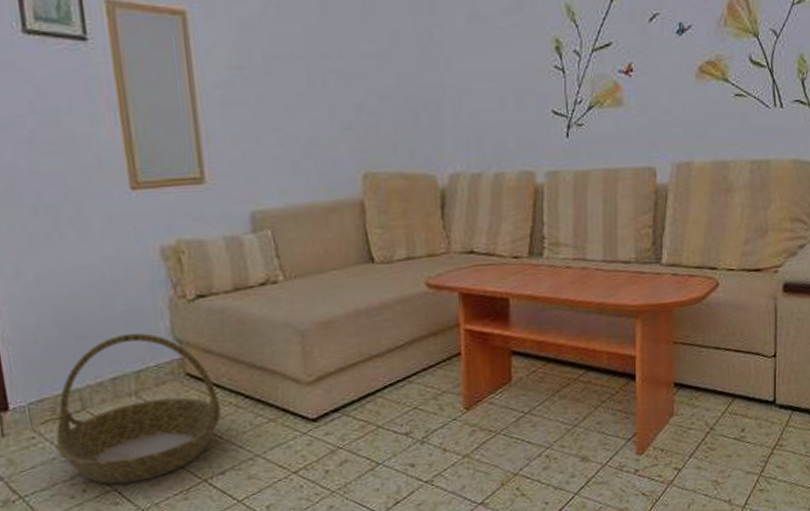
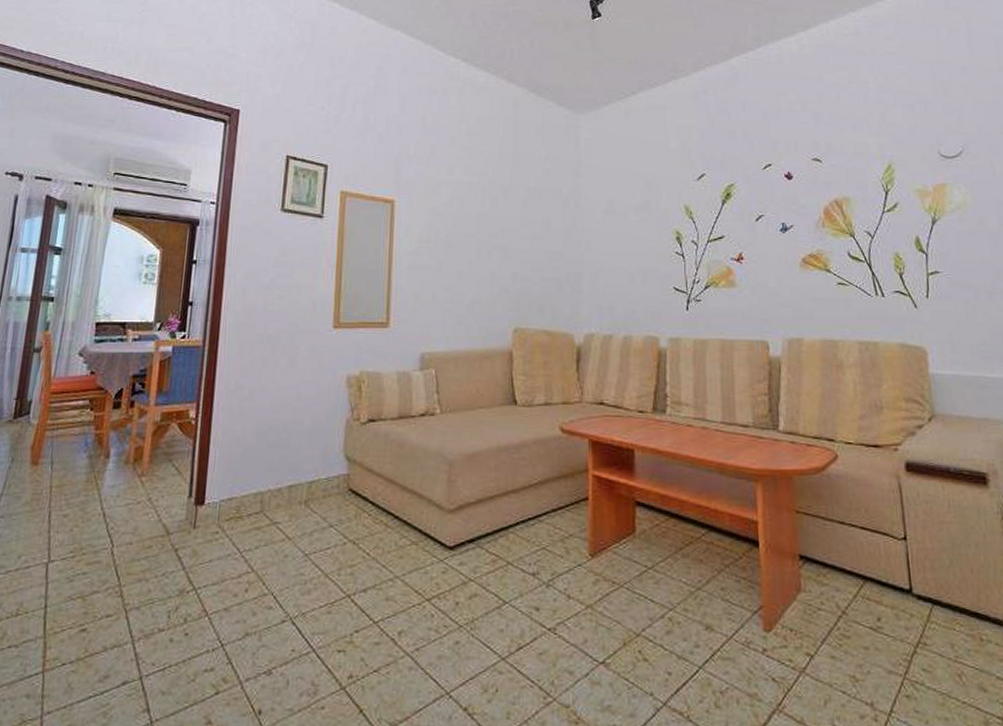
basket: present [55,332,222,485] -> none [232,447,373,588]

